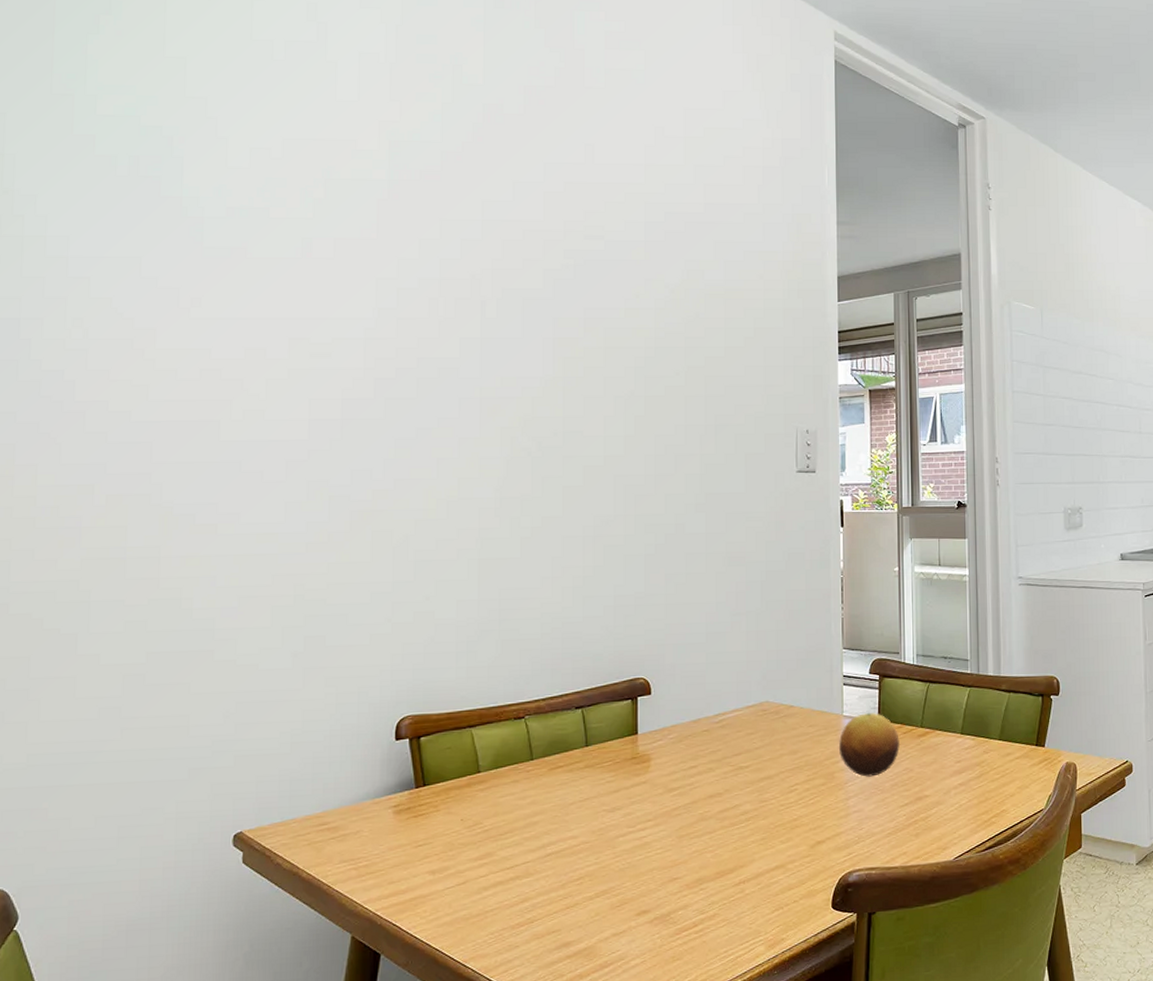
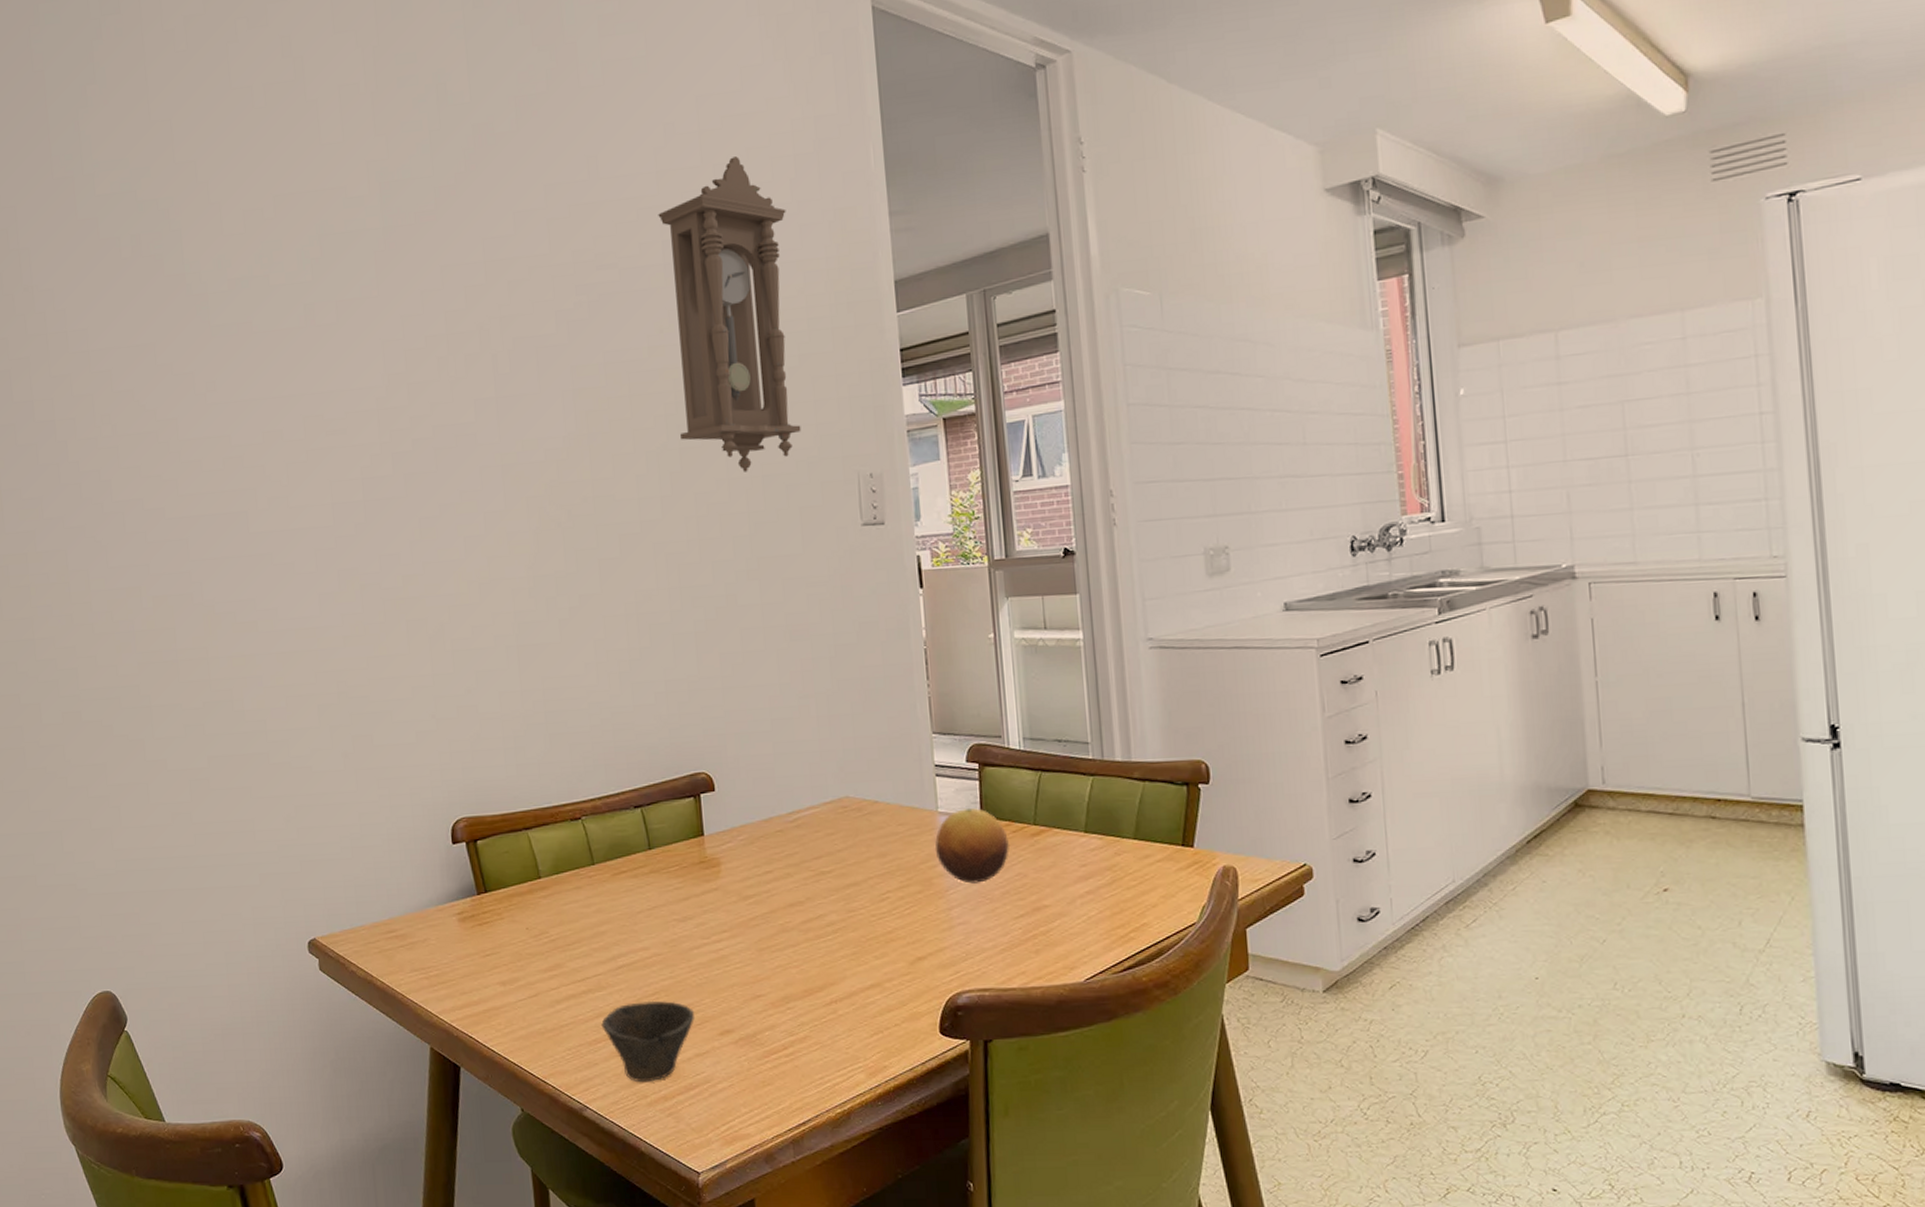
cup: none [525,885,614,963] -> present [601,1000,694,1083]
pendulum clock: none [643,161,753,421] -> present [658,156,802,472]

